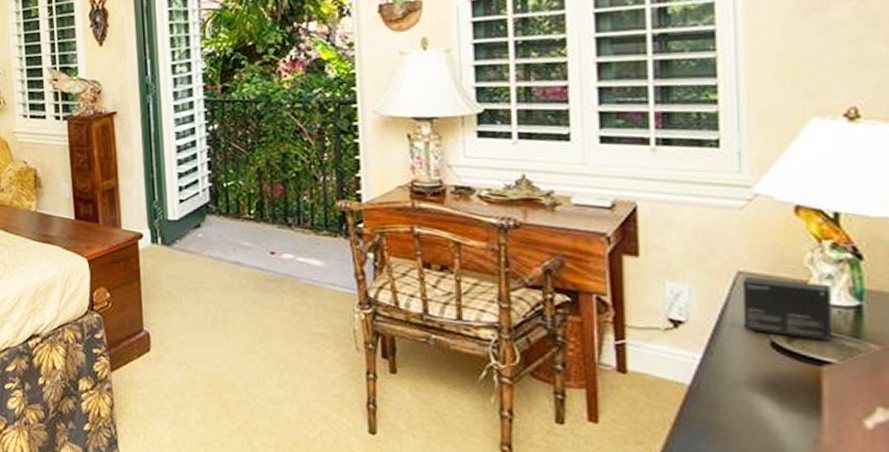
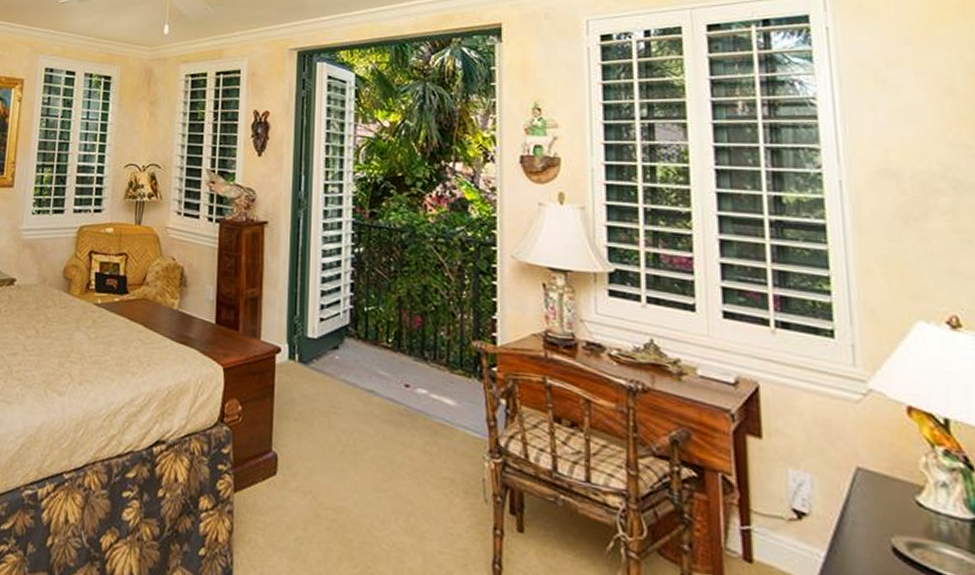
small box: present [742,277,833,342] -> none [861,474,952,555]

